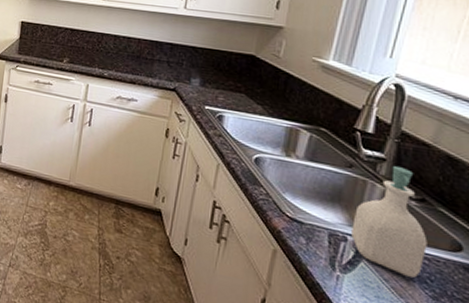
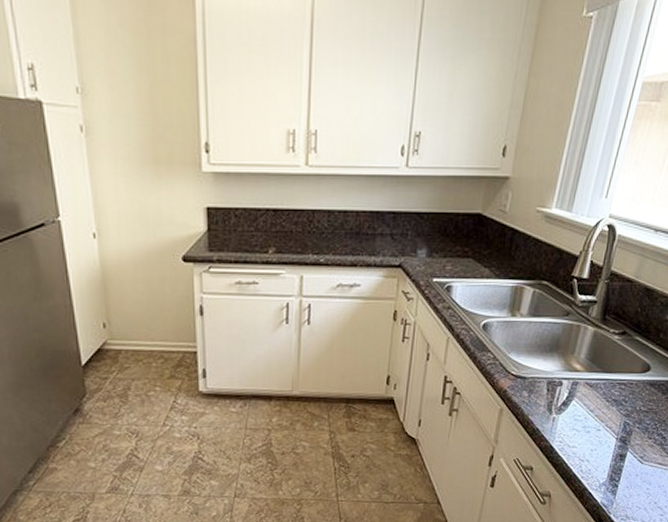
soap bottle: present [351,165,428,278] -> none [566,305,625,403]

